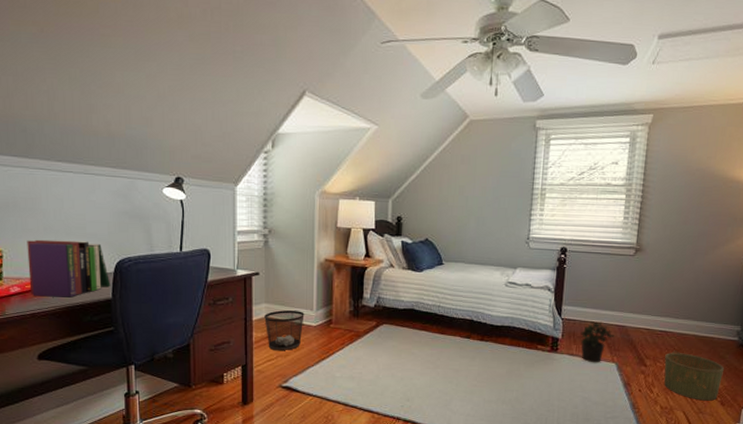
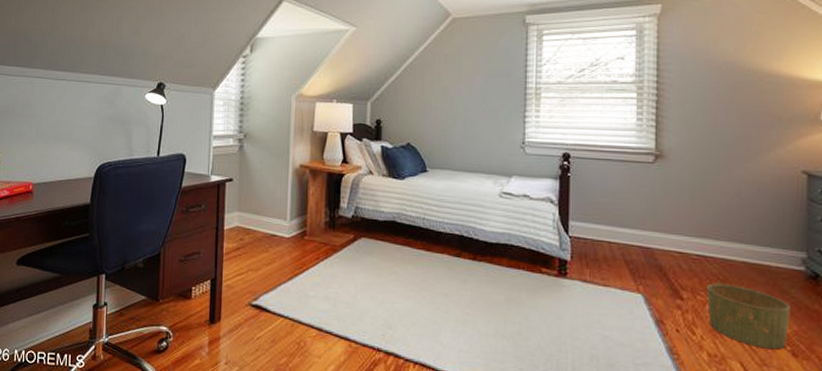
books: present [27,239,111,298] -> none [17,144,91,202]
waste bin: present [264,309,305,351] -> none [236,219,278,265]
potted plant: present [580,321,614,363] -> none [594,241,637,293]

